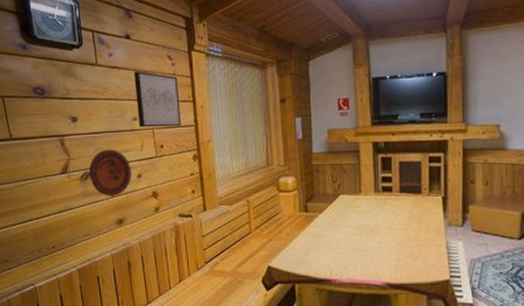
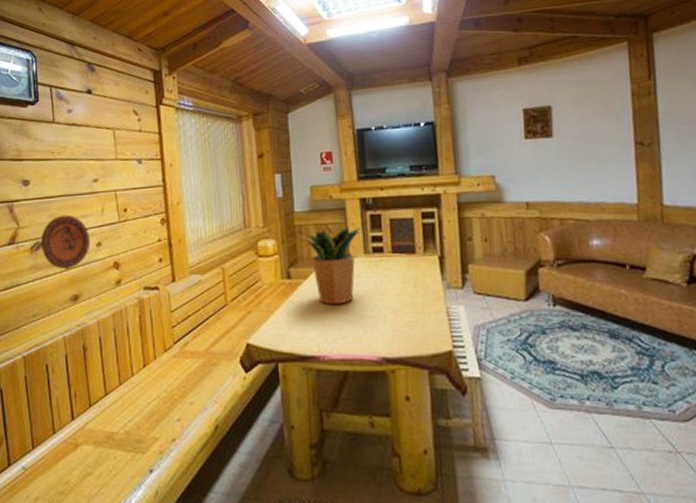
wall art: present [133,71,181,128] -> none [95,128,148,190]
potted plant: none [318,166,373,237] -> present [301,225,361,305]

